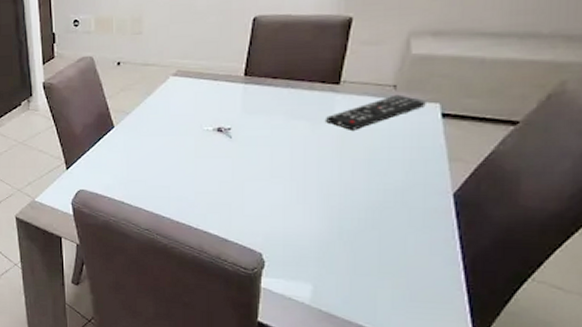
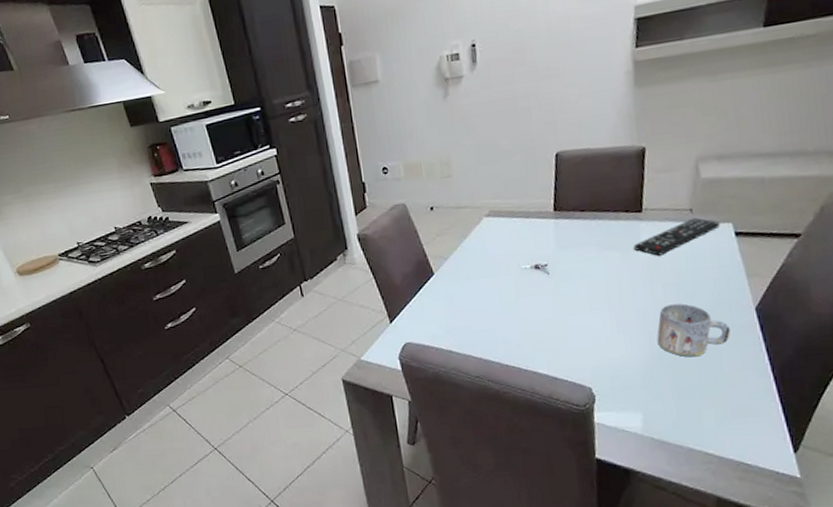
mug: none [338,181,421,236] -> present [657,303,731,358]

